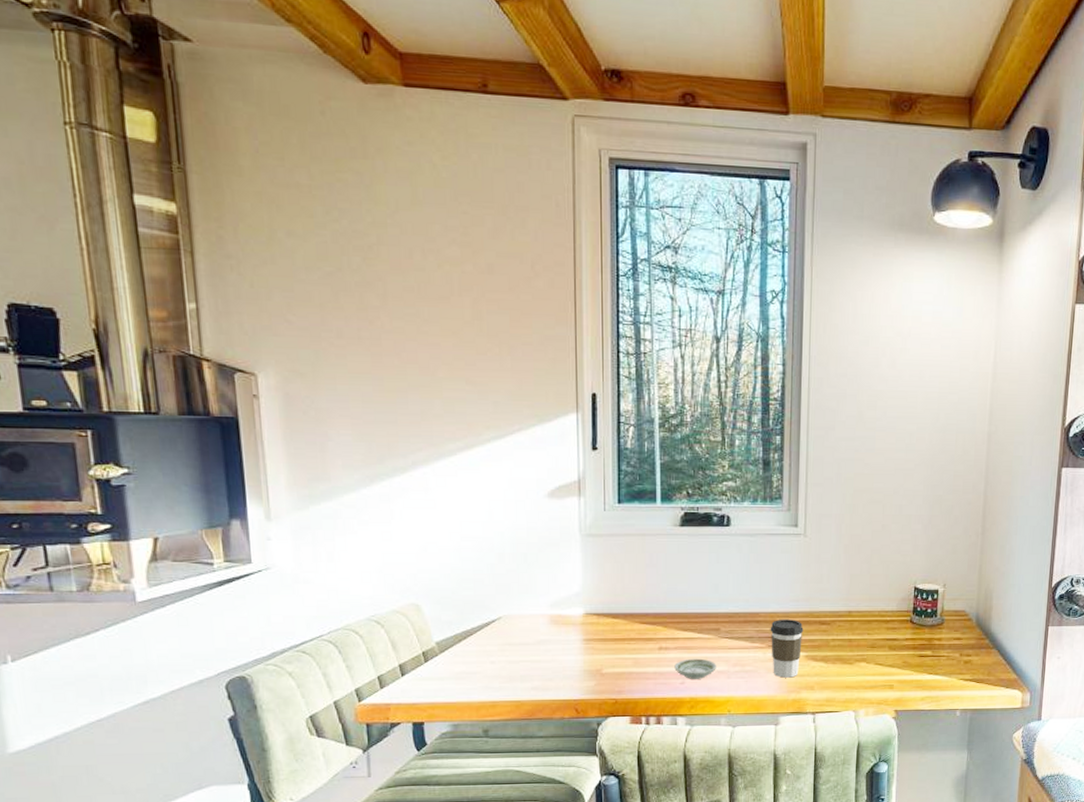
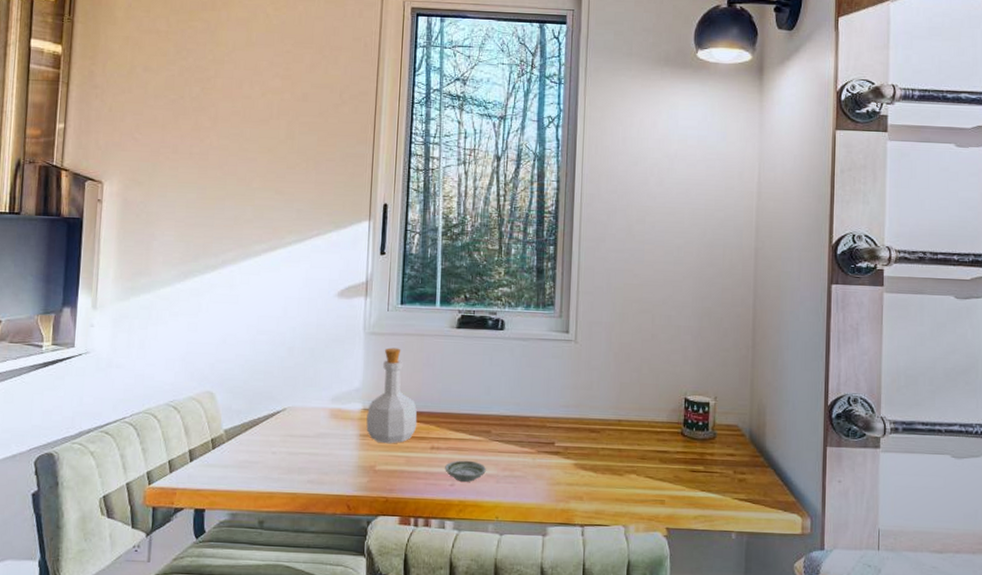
bottle: none [589,549,643,647] -> present [366,347,418,444]
coffee cup: present [770,620,804,678] -> none [540,425,573,486]

